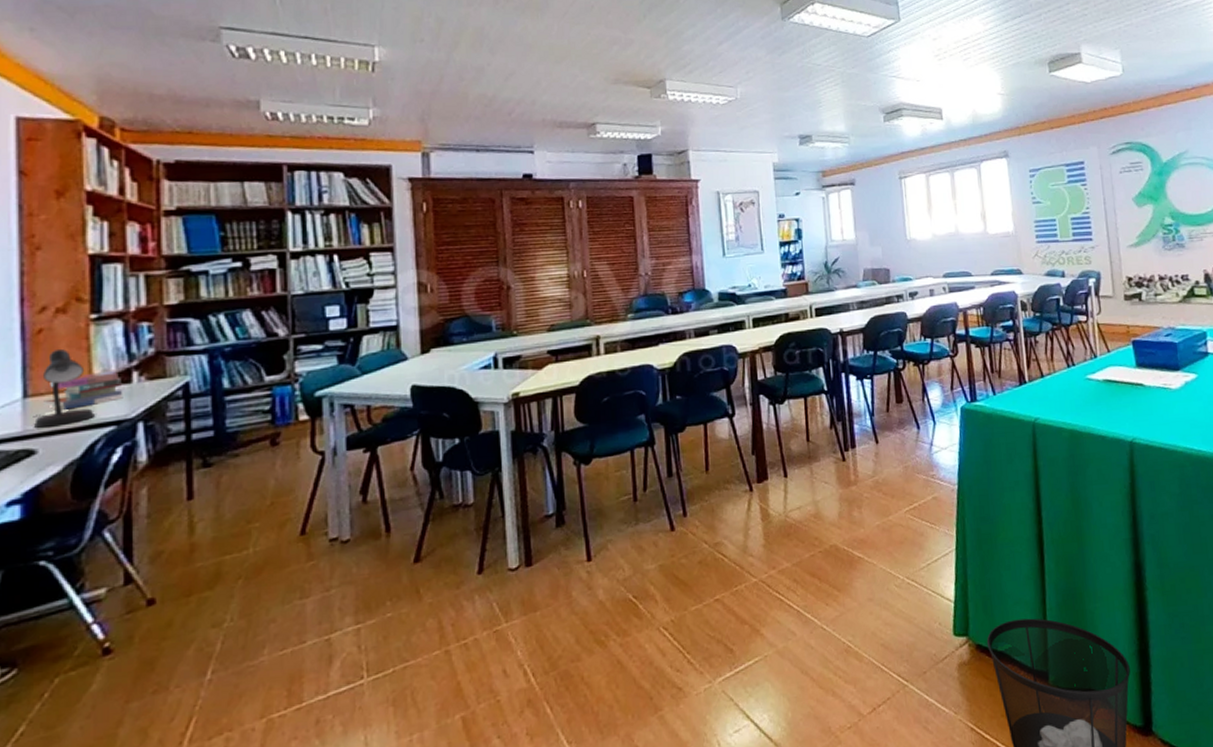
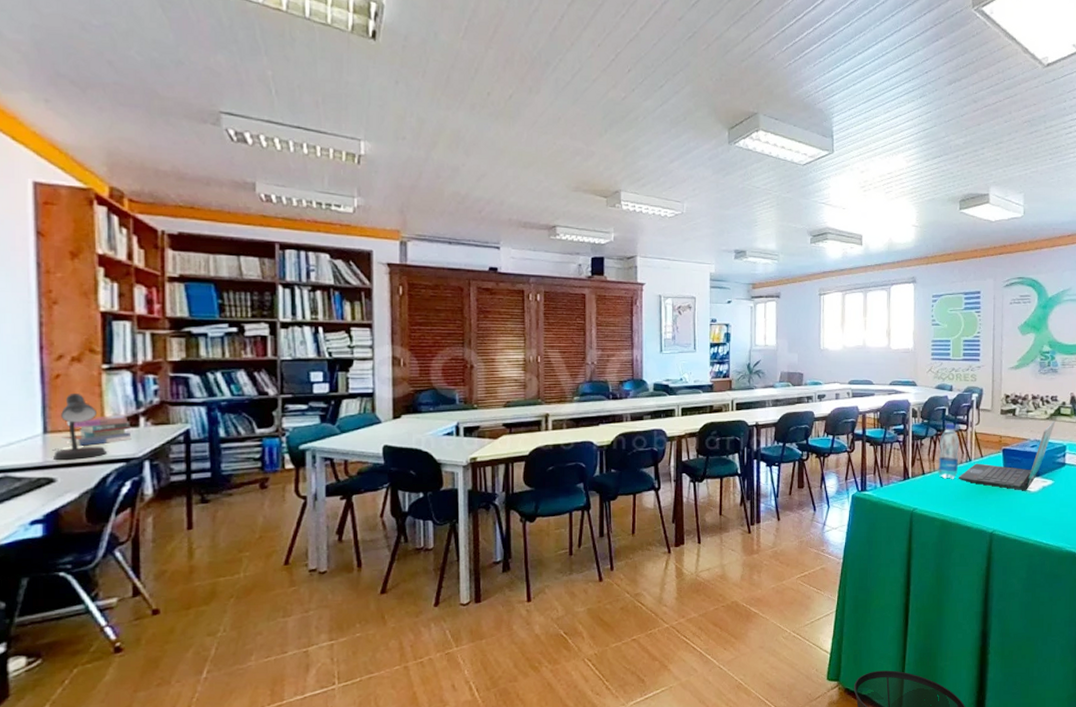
bottle: none [1057,315,1083,381] -> present [938,423,960,479]
laptop computer: none [1084,303,1191,388] -> present [959,421,1056,490]

